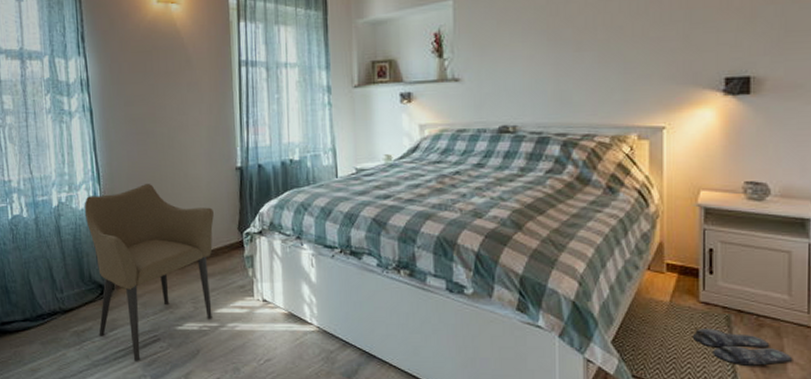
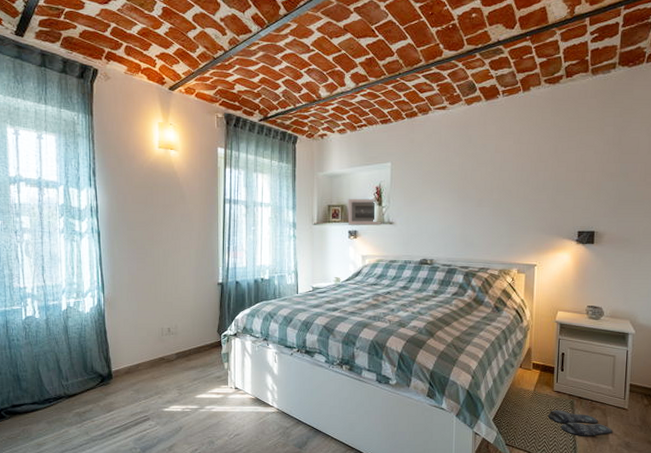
armchair: present [85,184,214,361] -> none [90,294,198,437]
picture frame: none [397,49,444,86] -> present [347,198,382,225]

